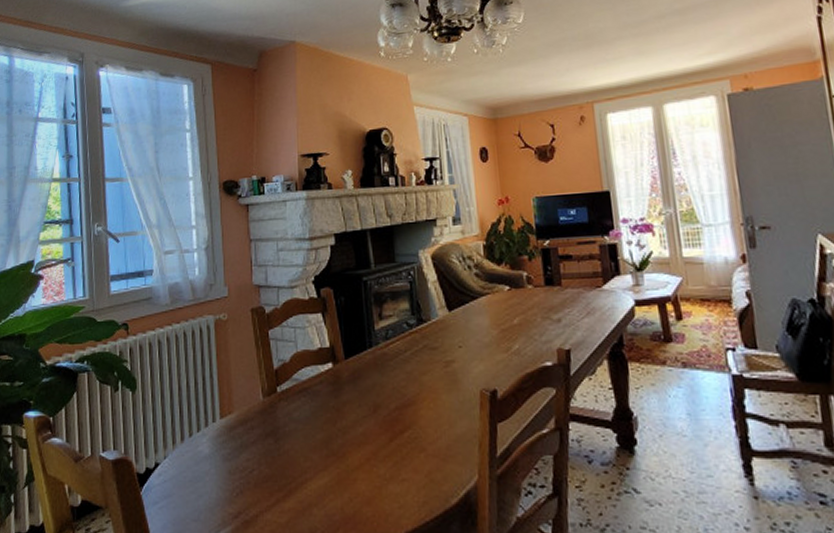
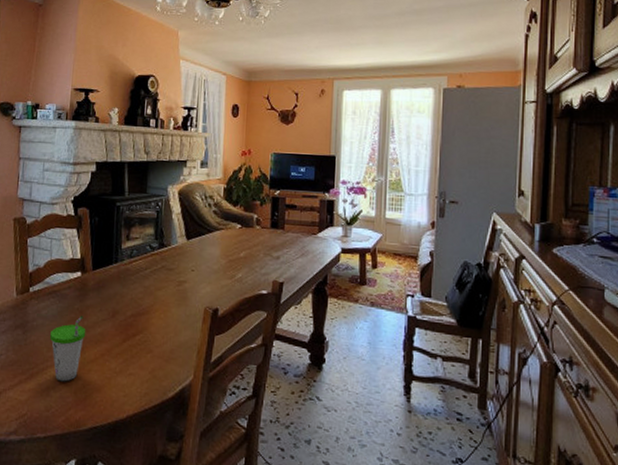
cup: none [305,415,346,496] -> present [49,316,86,382]

